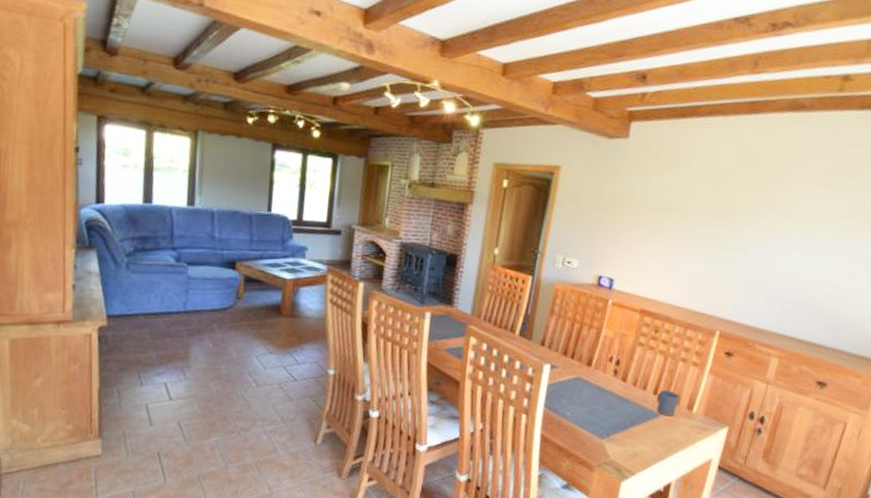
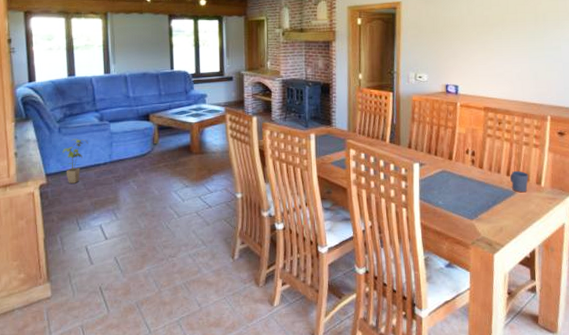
house plant: none [129,278,161,331] -> present [62,139,89,184]

